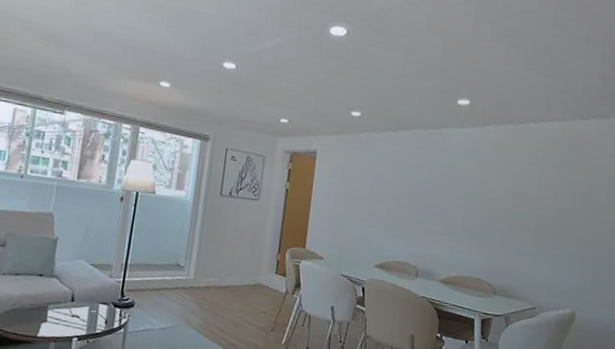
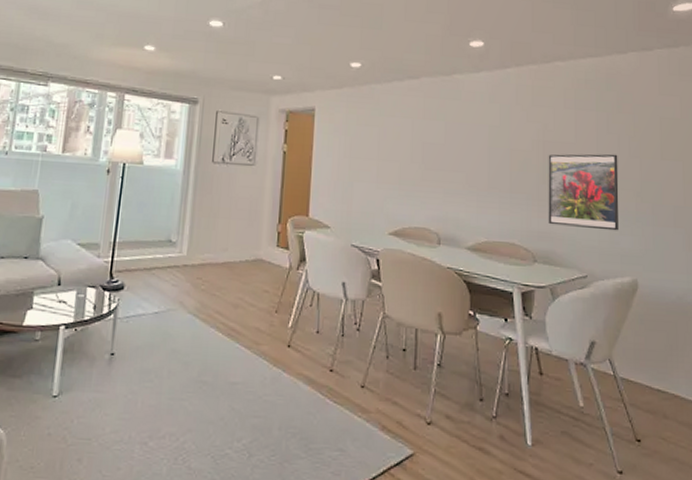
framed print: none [509,204,572,271] -> present [548,154,619,231]

